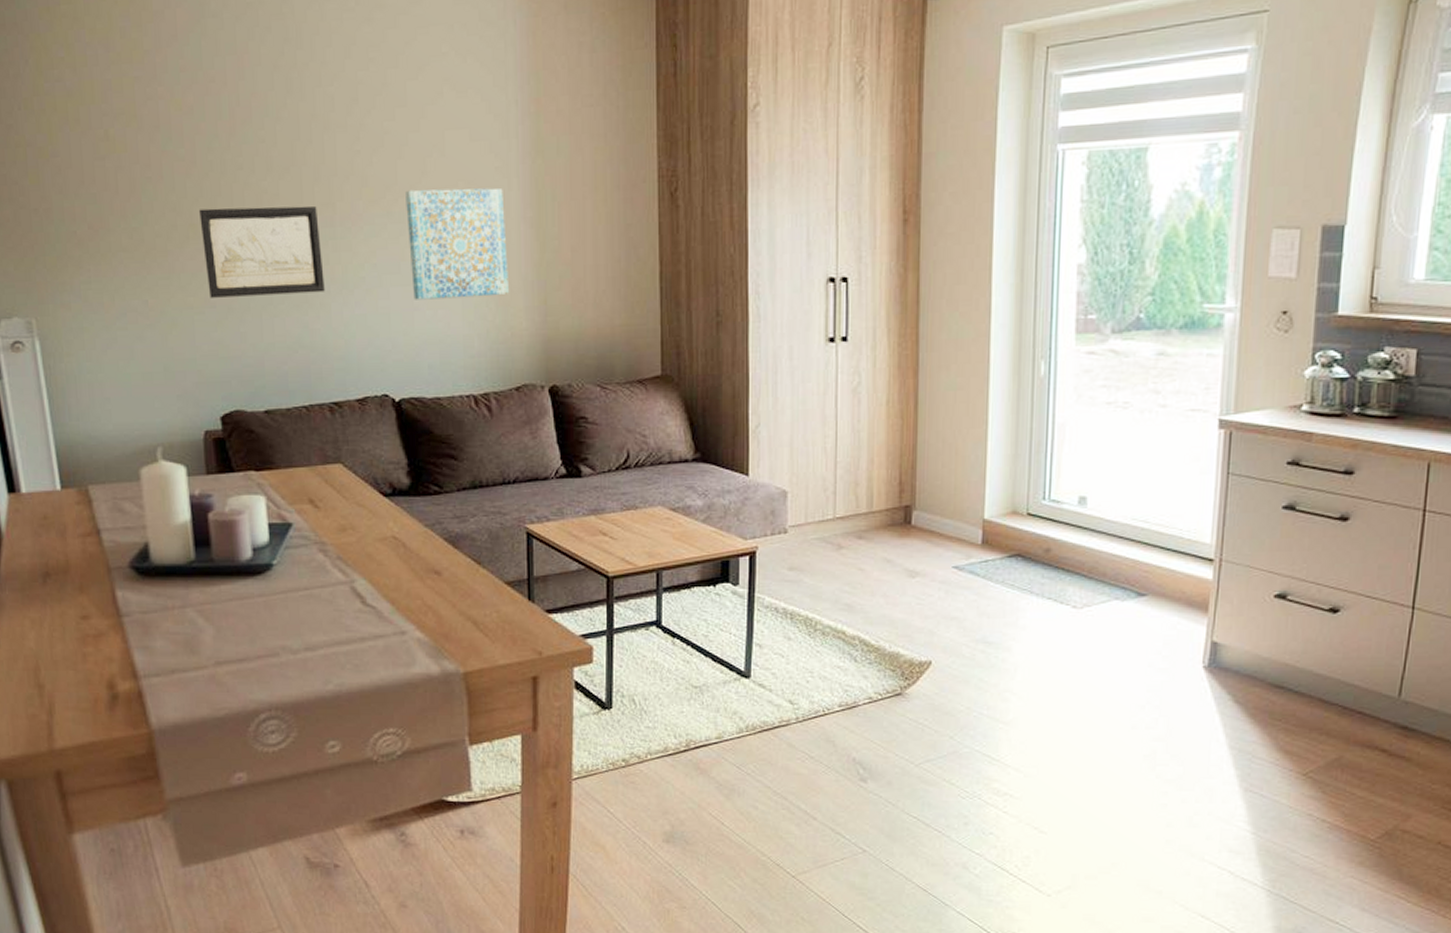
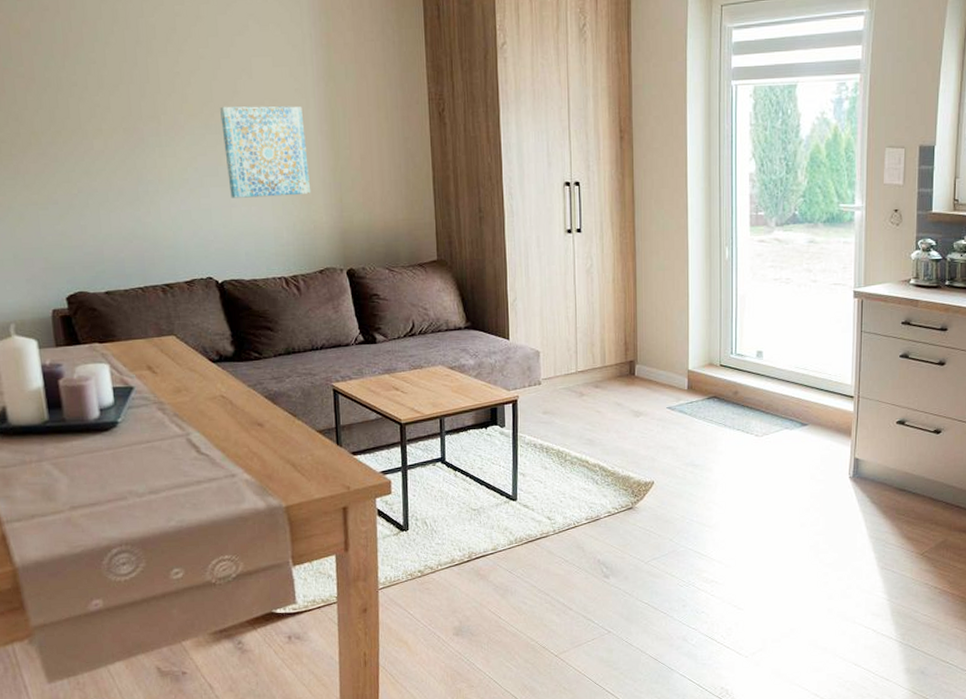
wall art: present [199,205,325,298] -> none [39,118,154,196]

